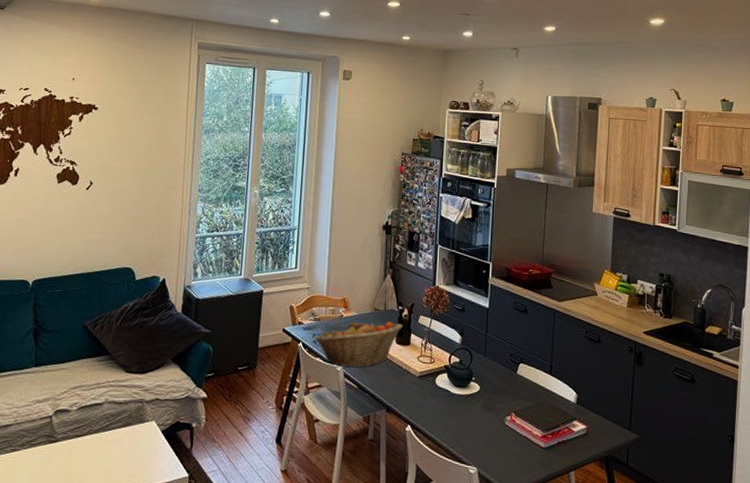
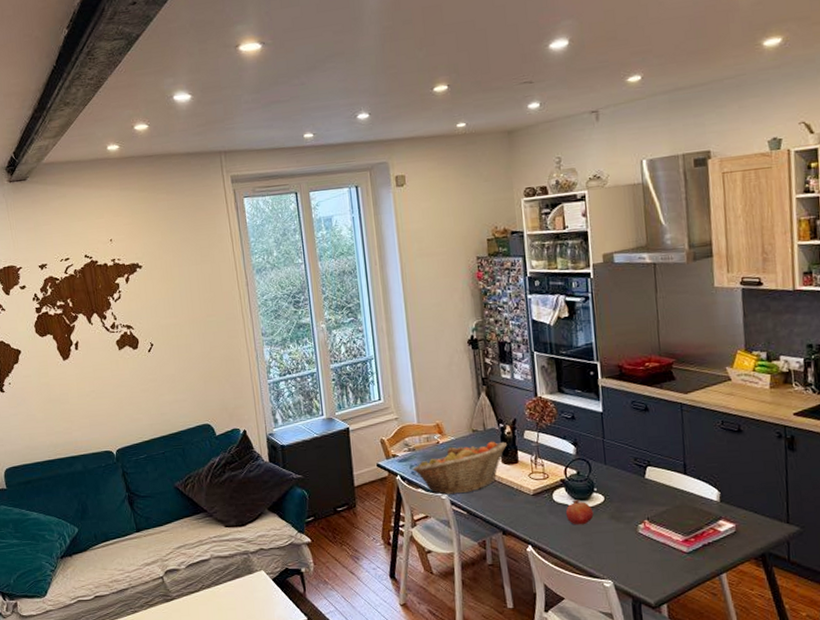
fruit: none [444,386,469,411] -> present [565,499,594,525]

